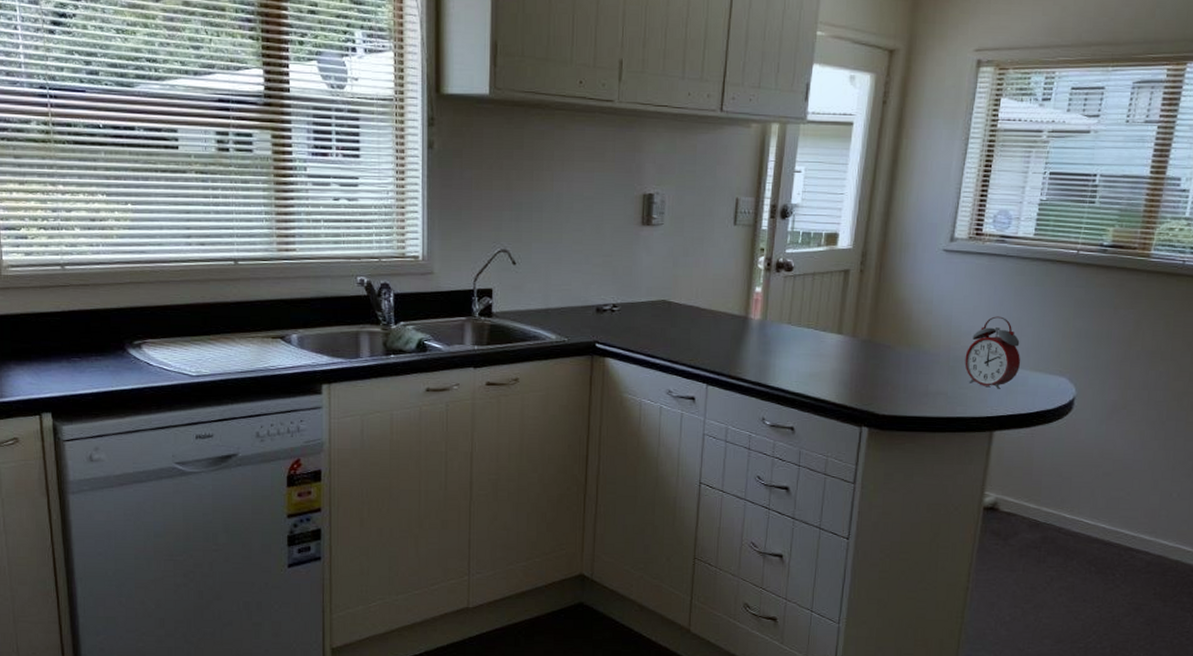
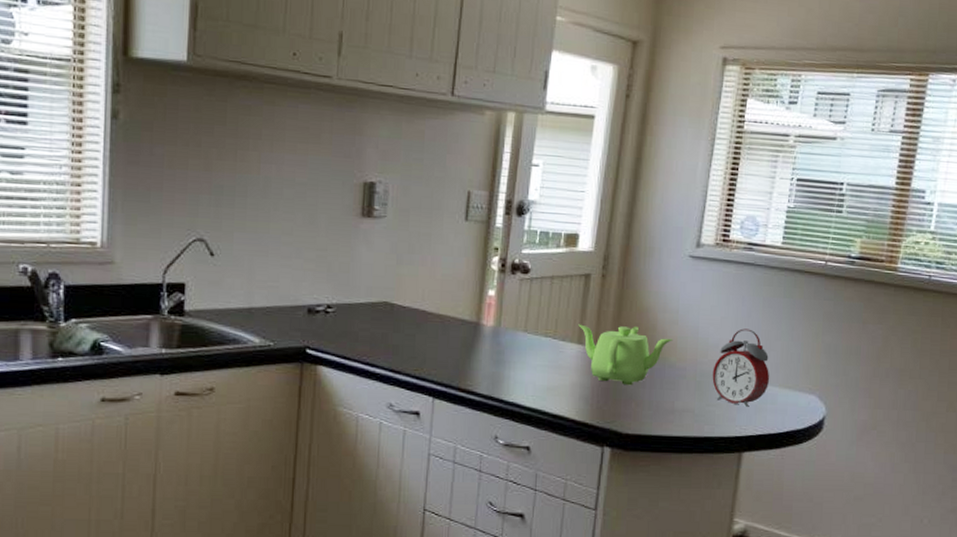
teapot: none [838,316,928,371] -> present [578,324,674,386]

